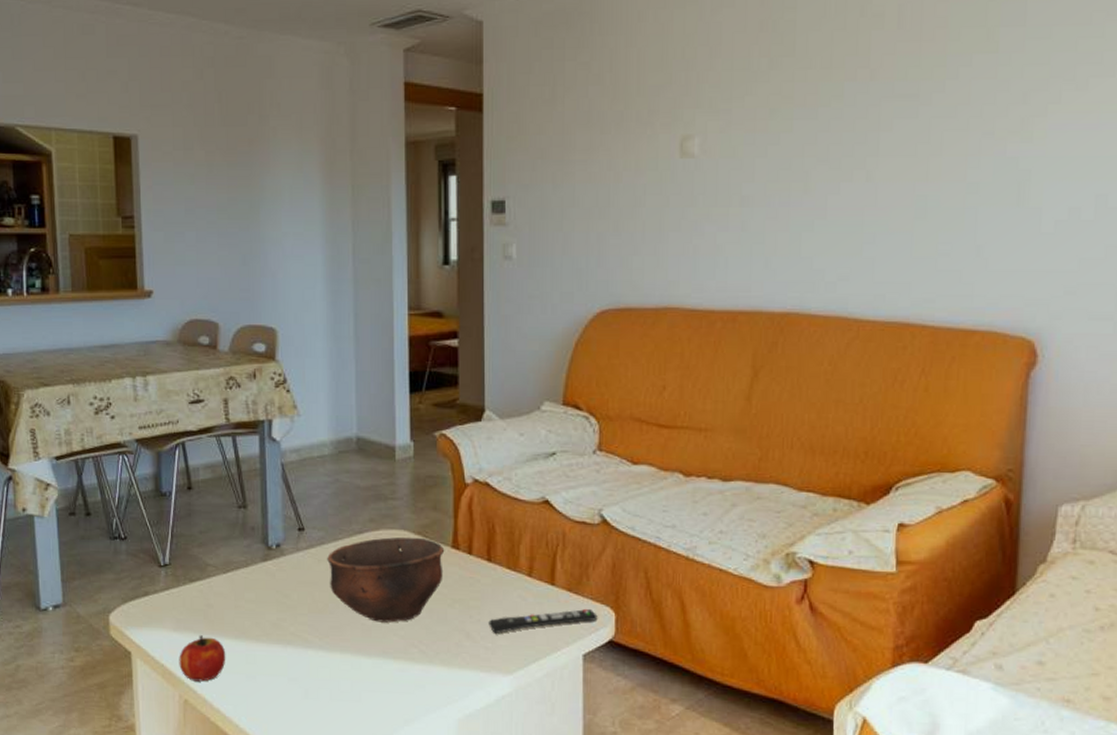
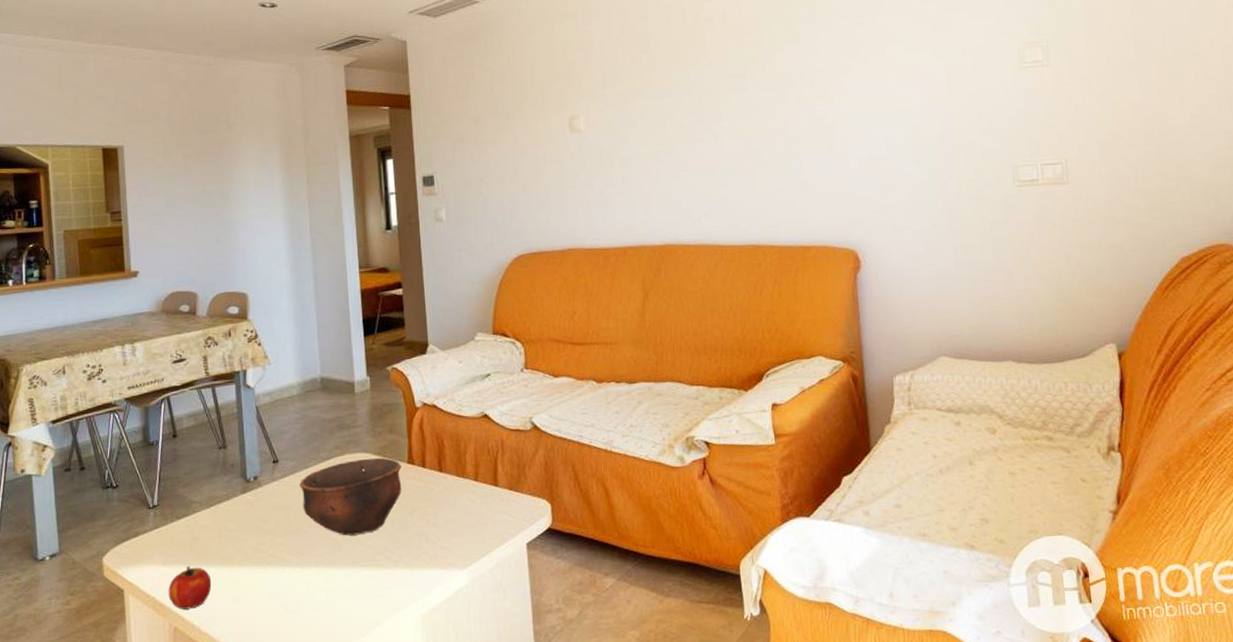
remote control: present [489,608,598,633] -> none [444,502,536,534]

